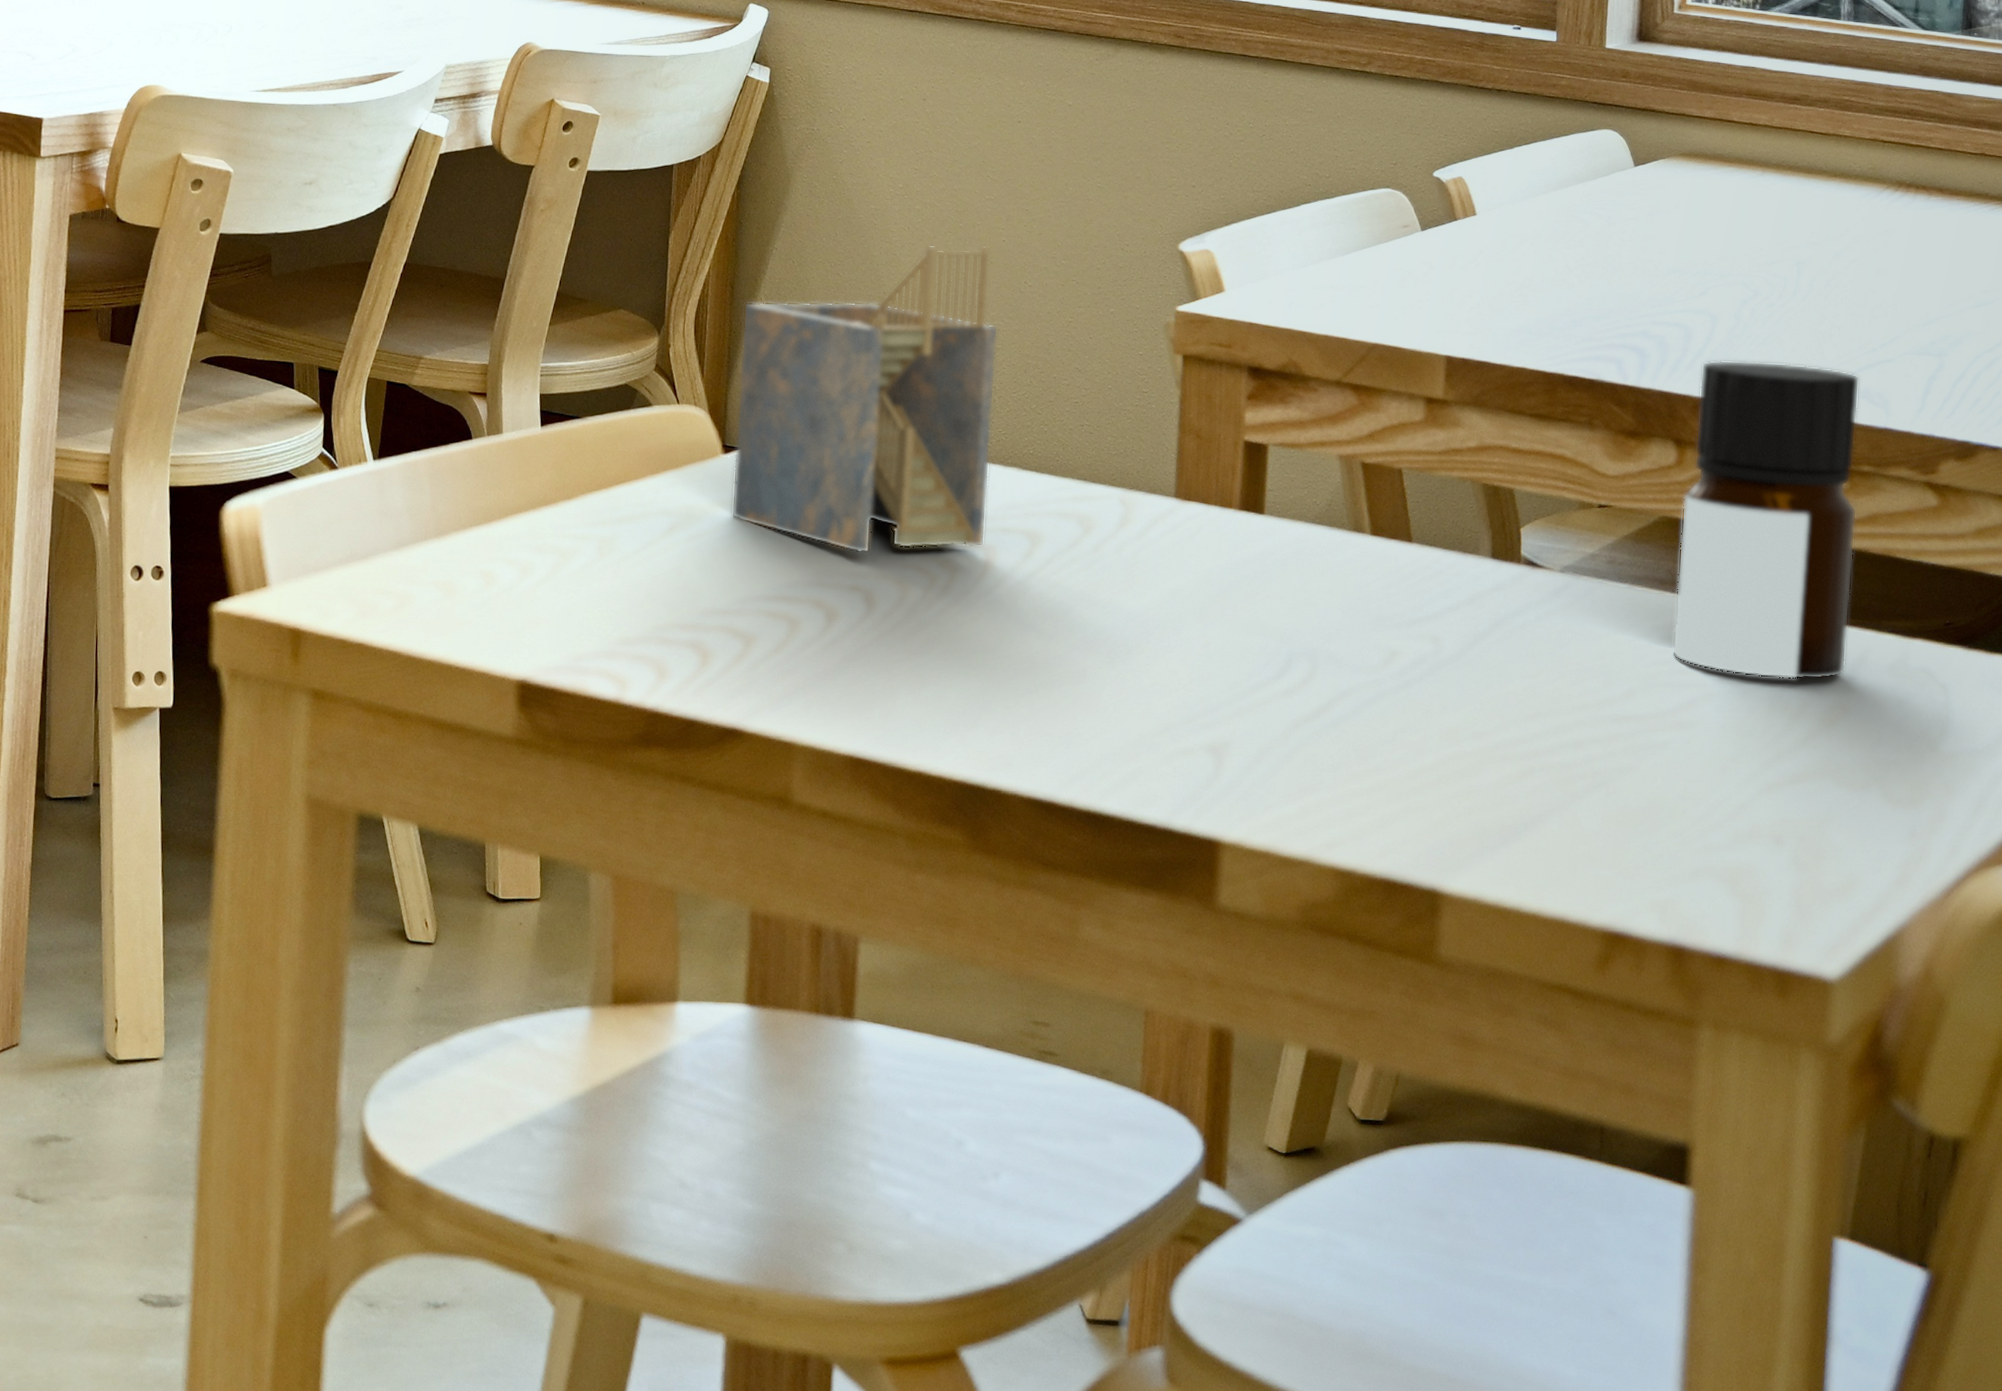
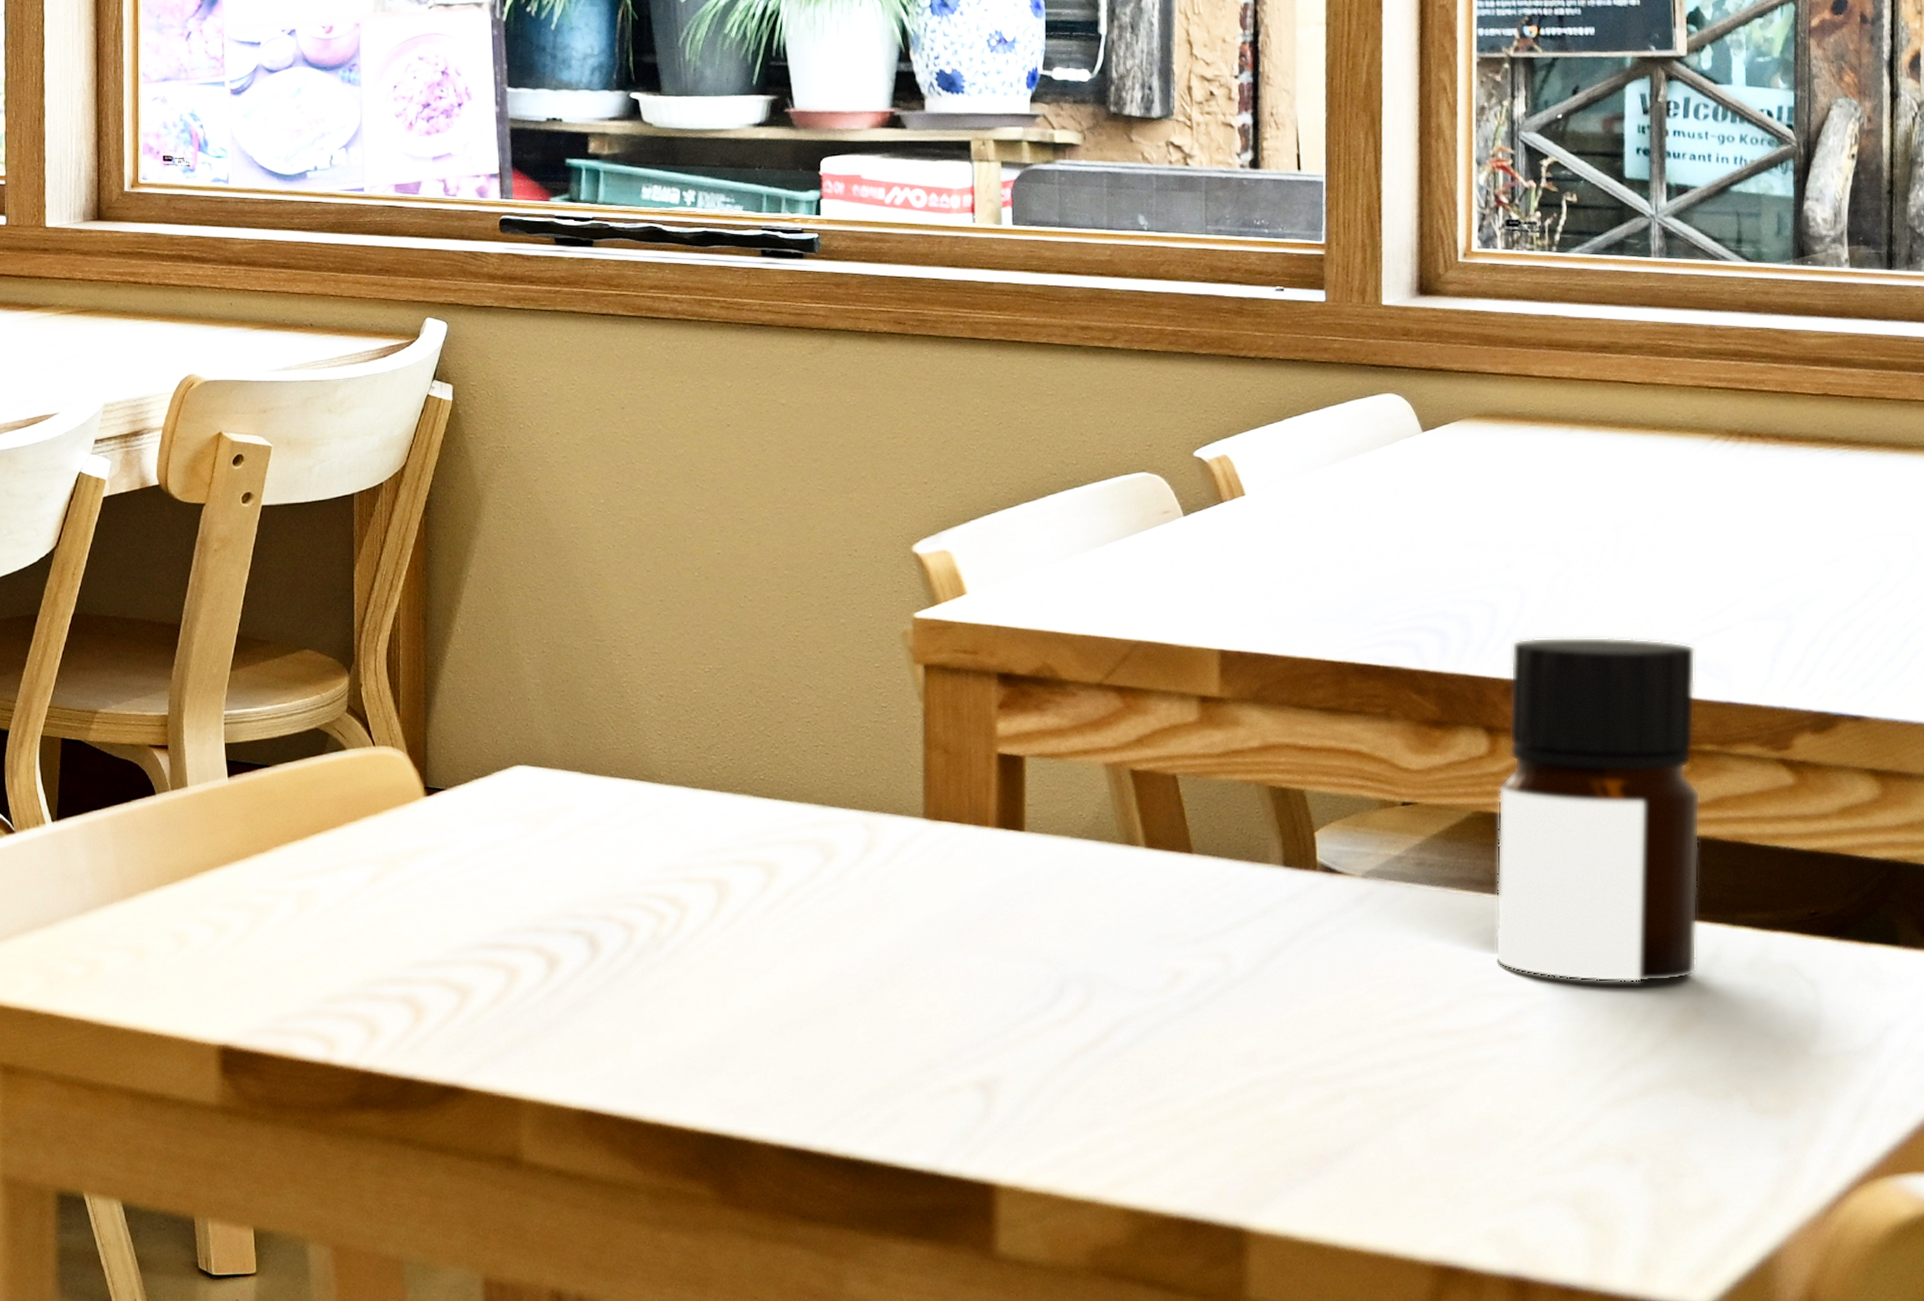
napkin holder: present [731,245,999,553] -> none [437,560,719,894]

